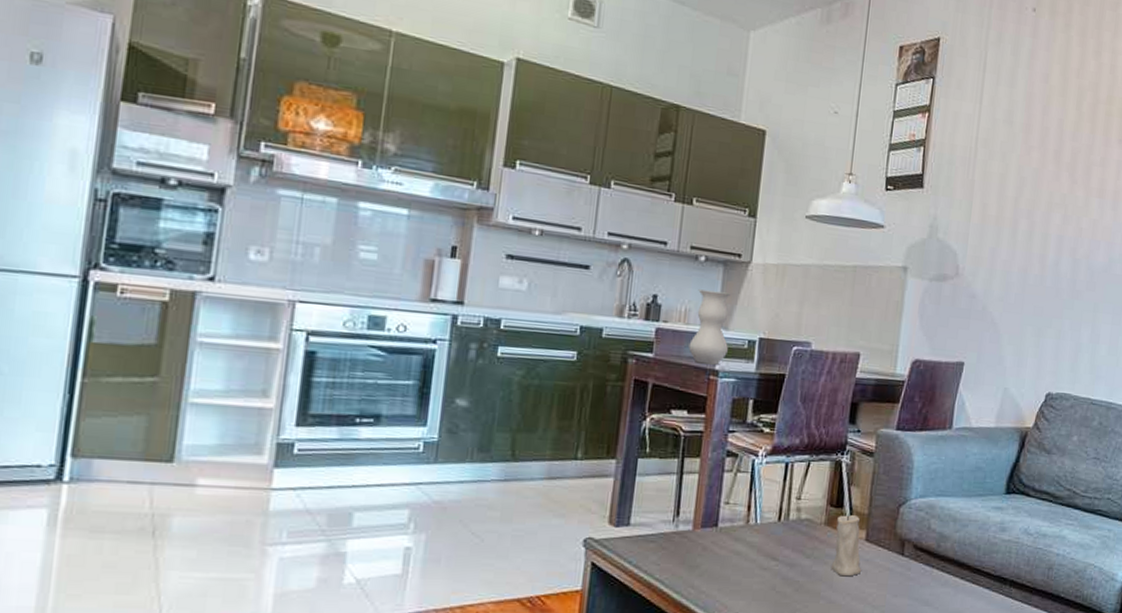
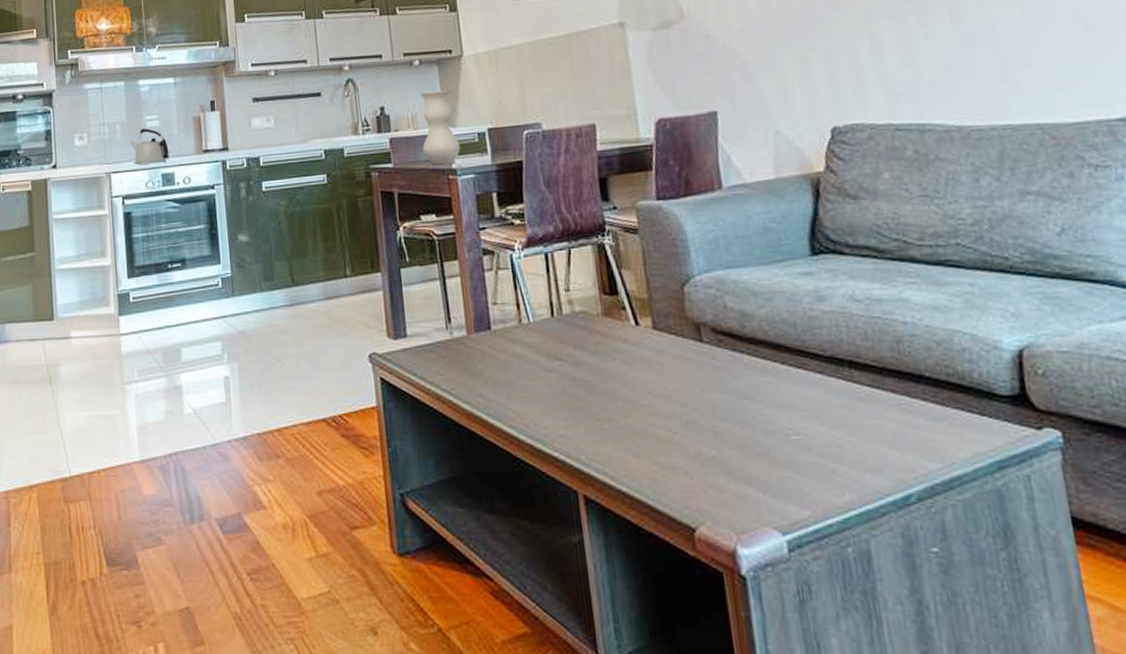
kettle: none [330,259,385,304] -> present [129,128,169,166]
candle: present [830,511,862,577] -> none [615,297,658,372]

